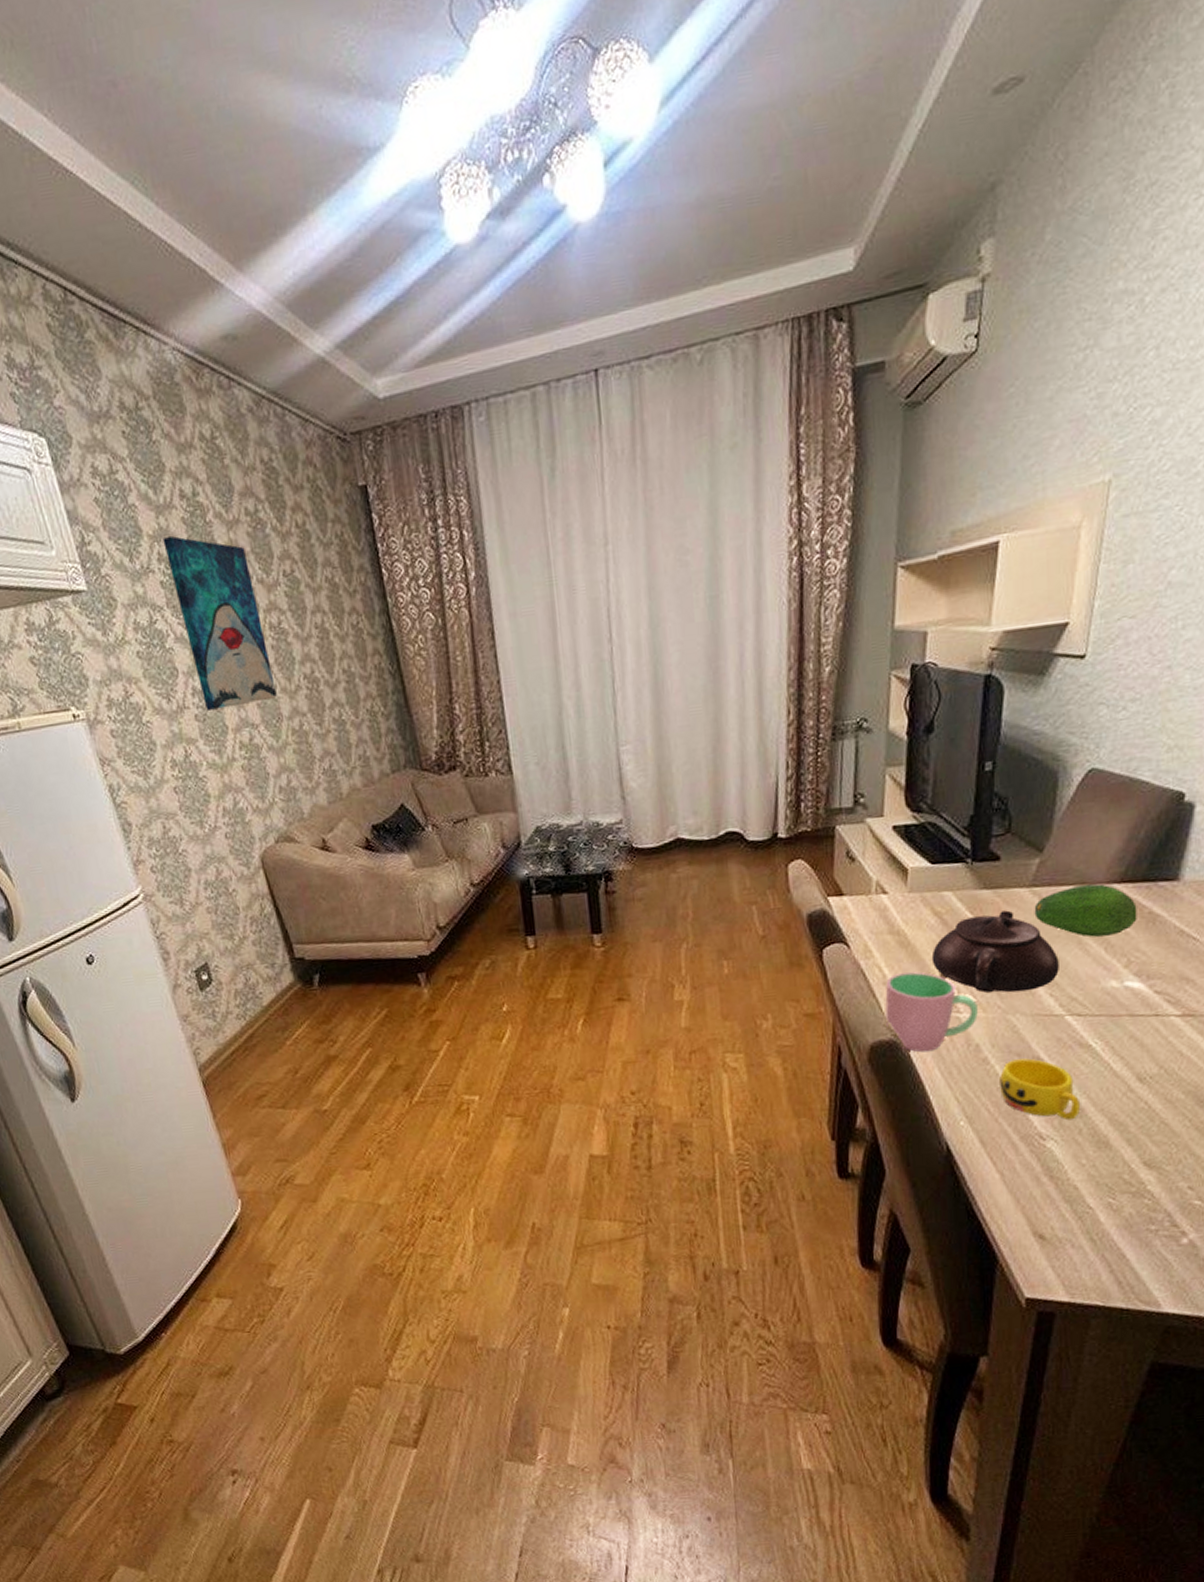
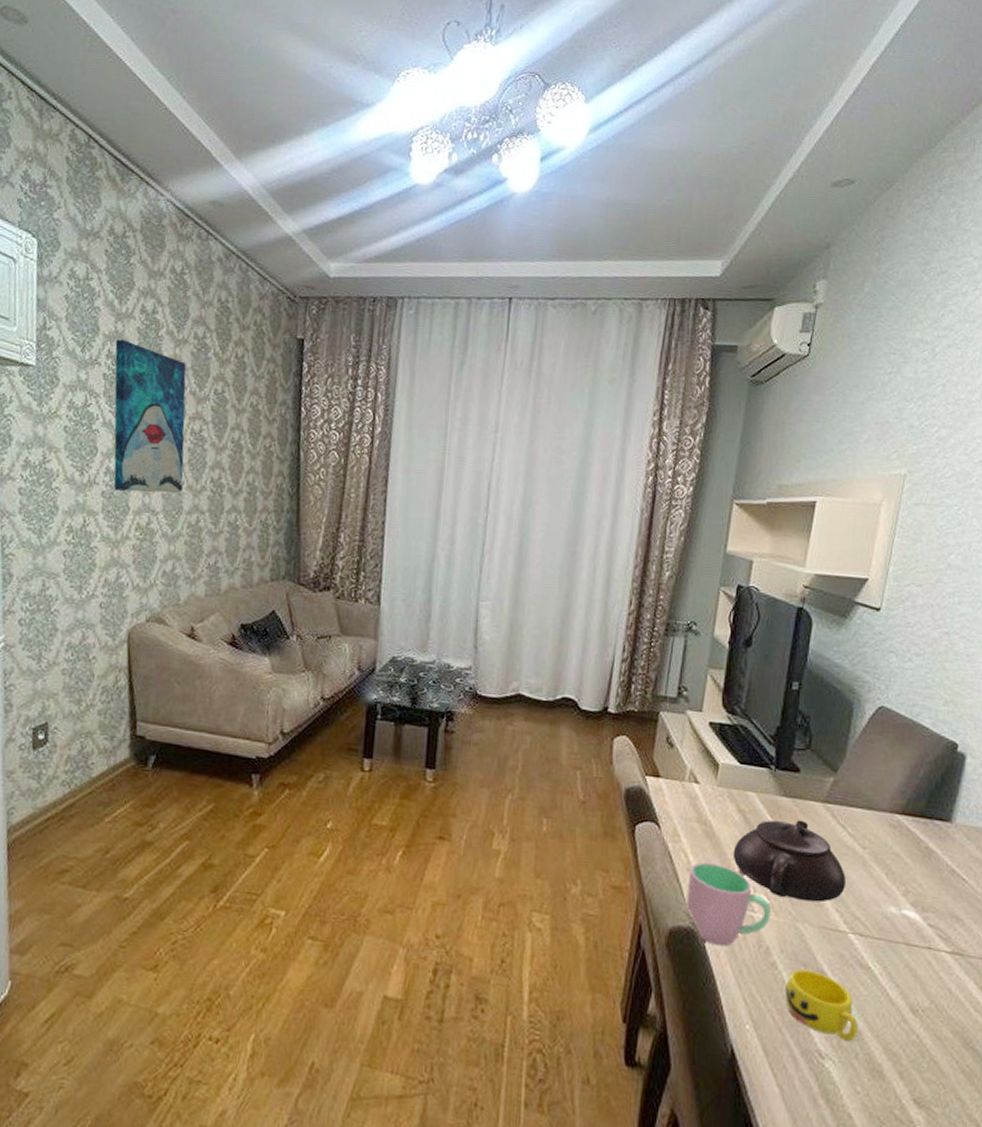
fruit: present [1034,883,1137,937] -> none [826,809,915,863]

